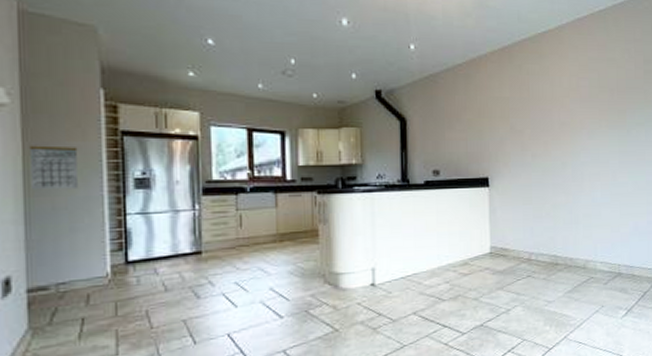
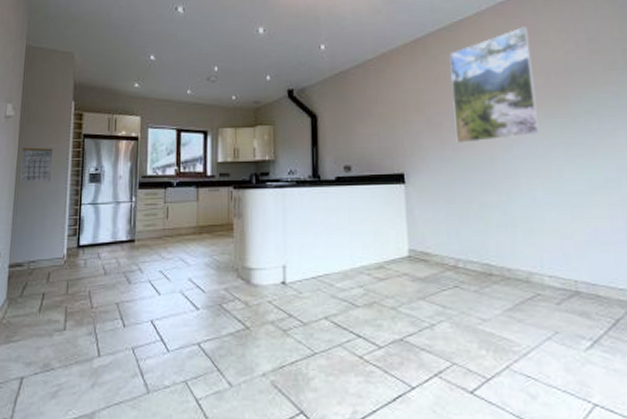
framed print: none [532,44,602,150] -> present [449,26,539,143]

